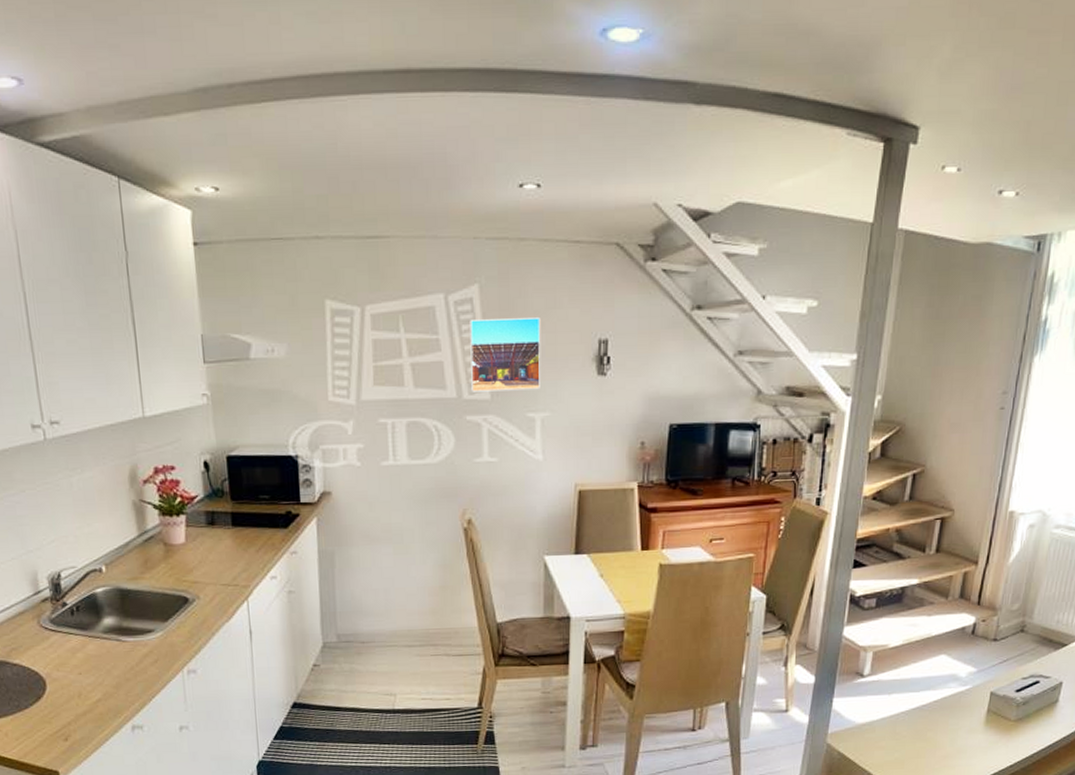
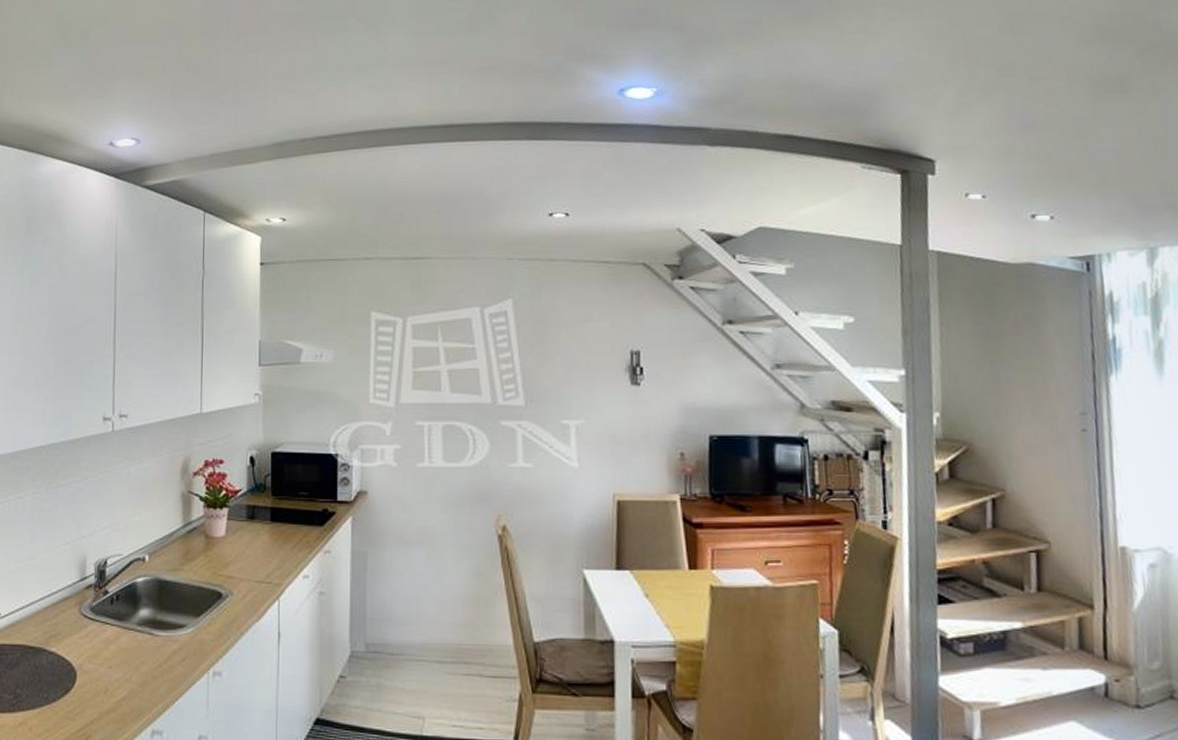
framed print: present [470,317,541,392] -> none [504,330,574,398]

